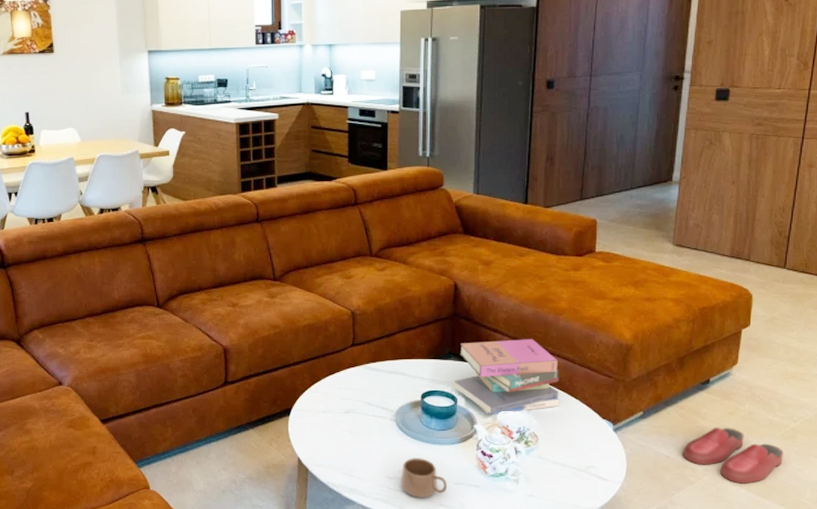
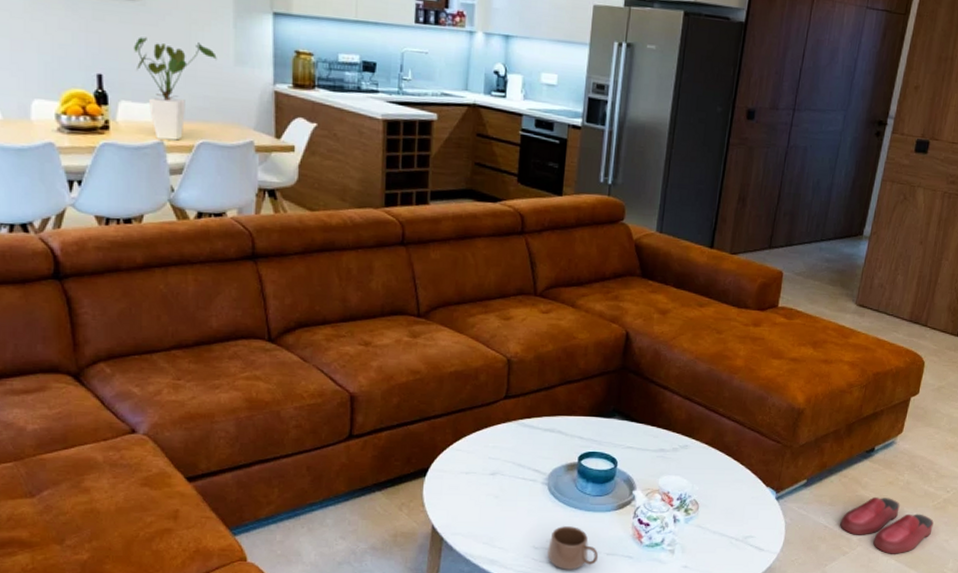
house plant: none [50,80,109,156] -> present [134,37,217,141]
books: present [452,339,560,416] -> none [614,398,728,481]

